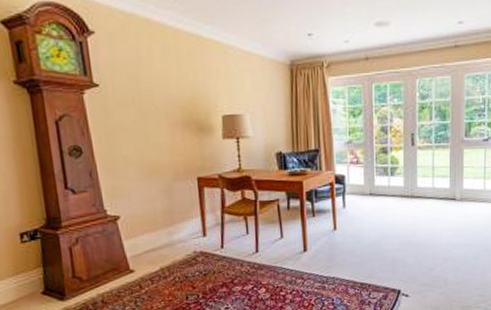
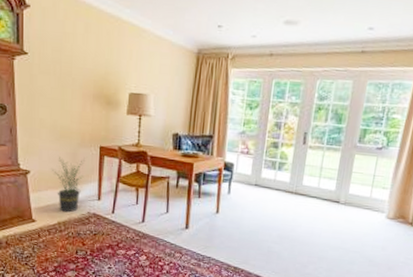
potted plant: none [146,194,183,256] -> present [52,156,85,213]

